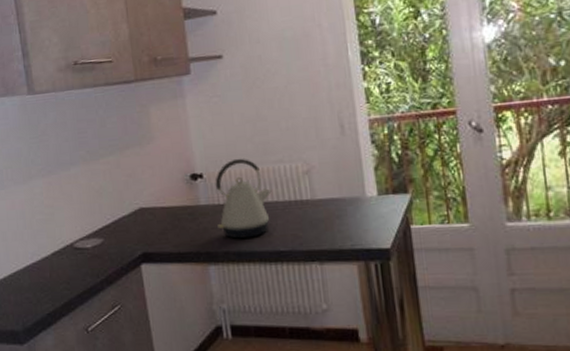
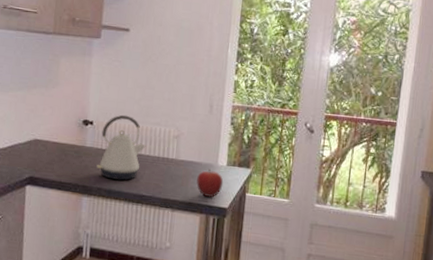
fruit: none [343,203,379,239] -> present [196,168,224,198]

